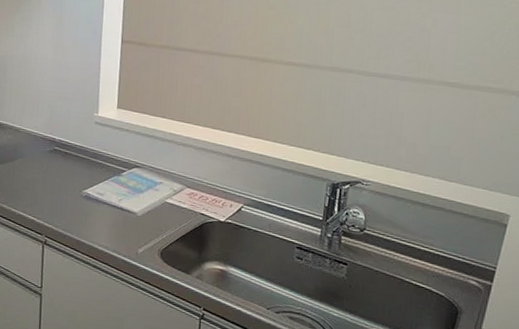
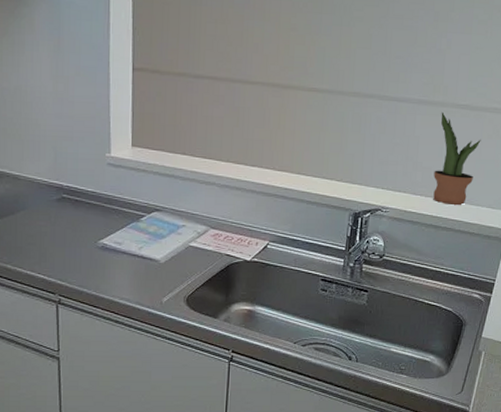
potted plant: none [420,88,474,184] -> present [433,111,481,205]

